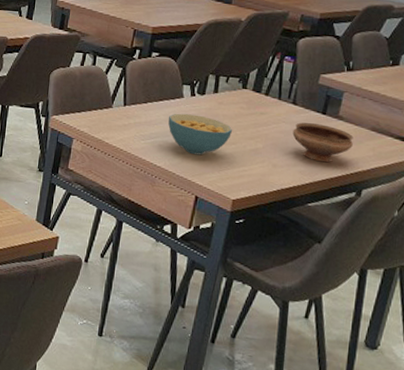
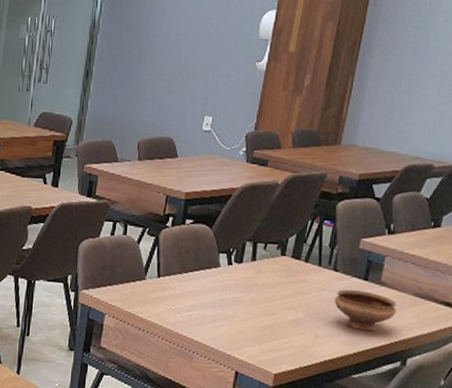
cereal bowl: present [168,113,233,156] -> none [205,283,273,328]

